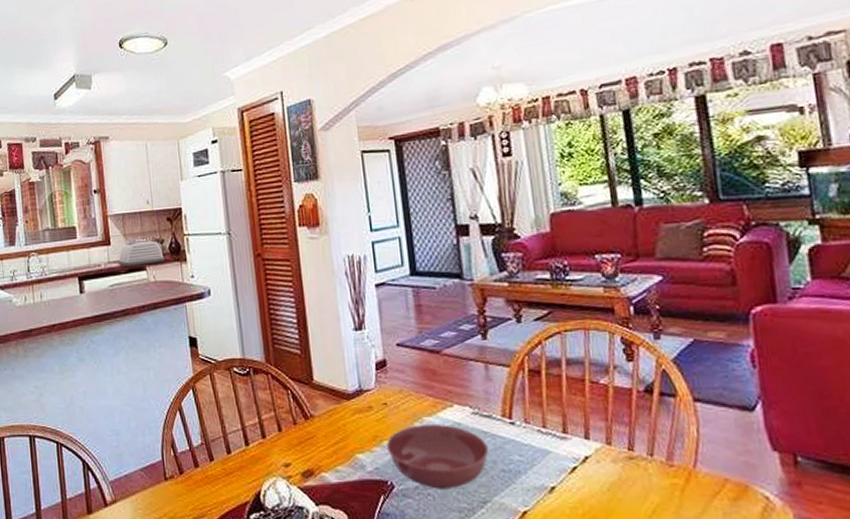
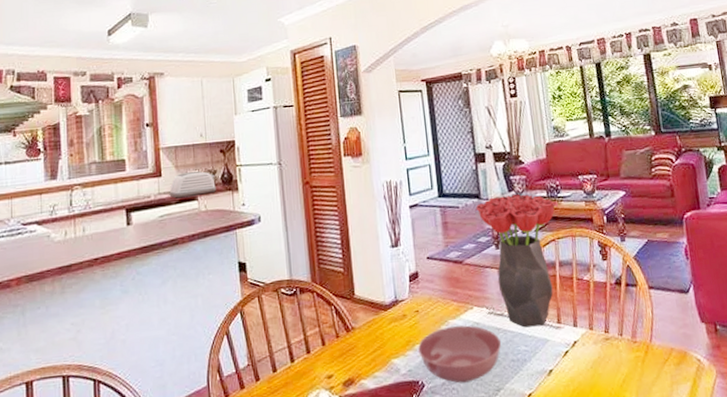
bouquet: none [456,274,567,434] -> present [475,194,559,328]

